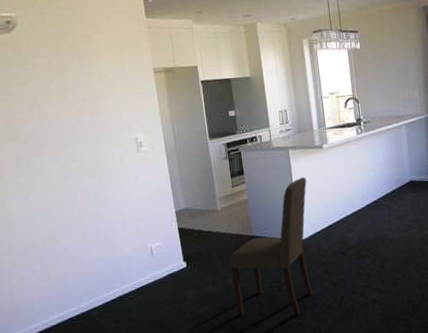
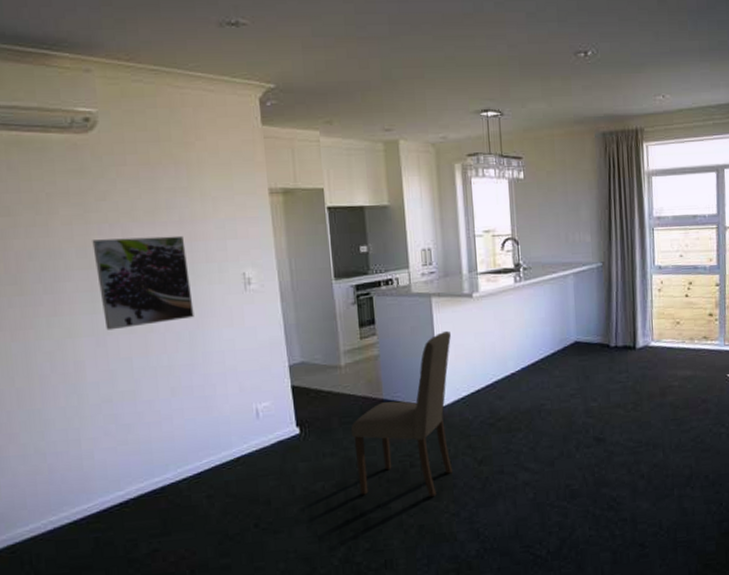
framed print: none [16,110,98,190] -> present [92,235,194,331]

